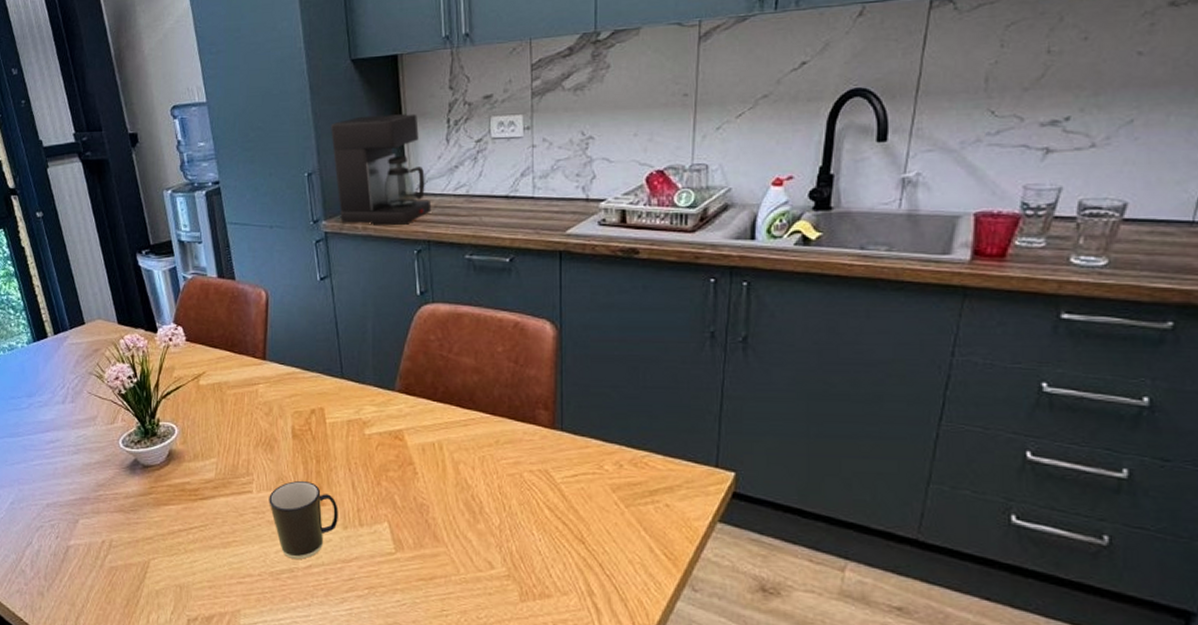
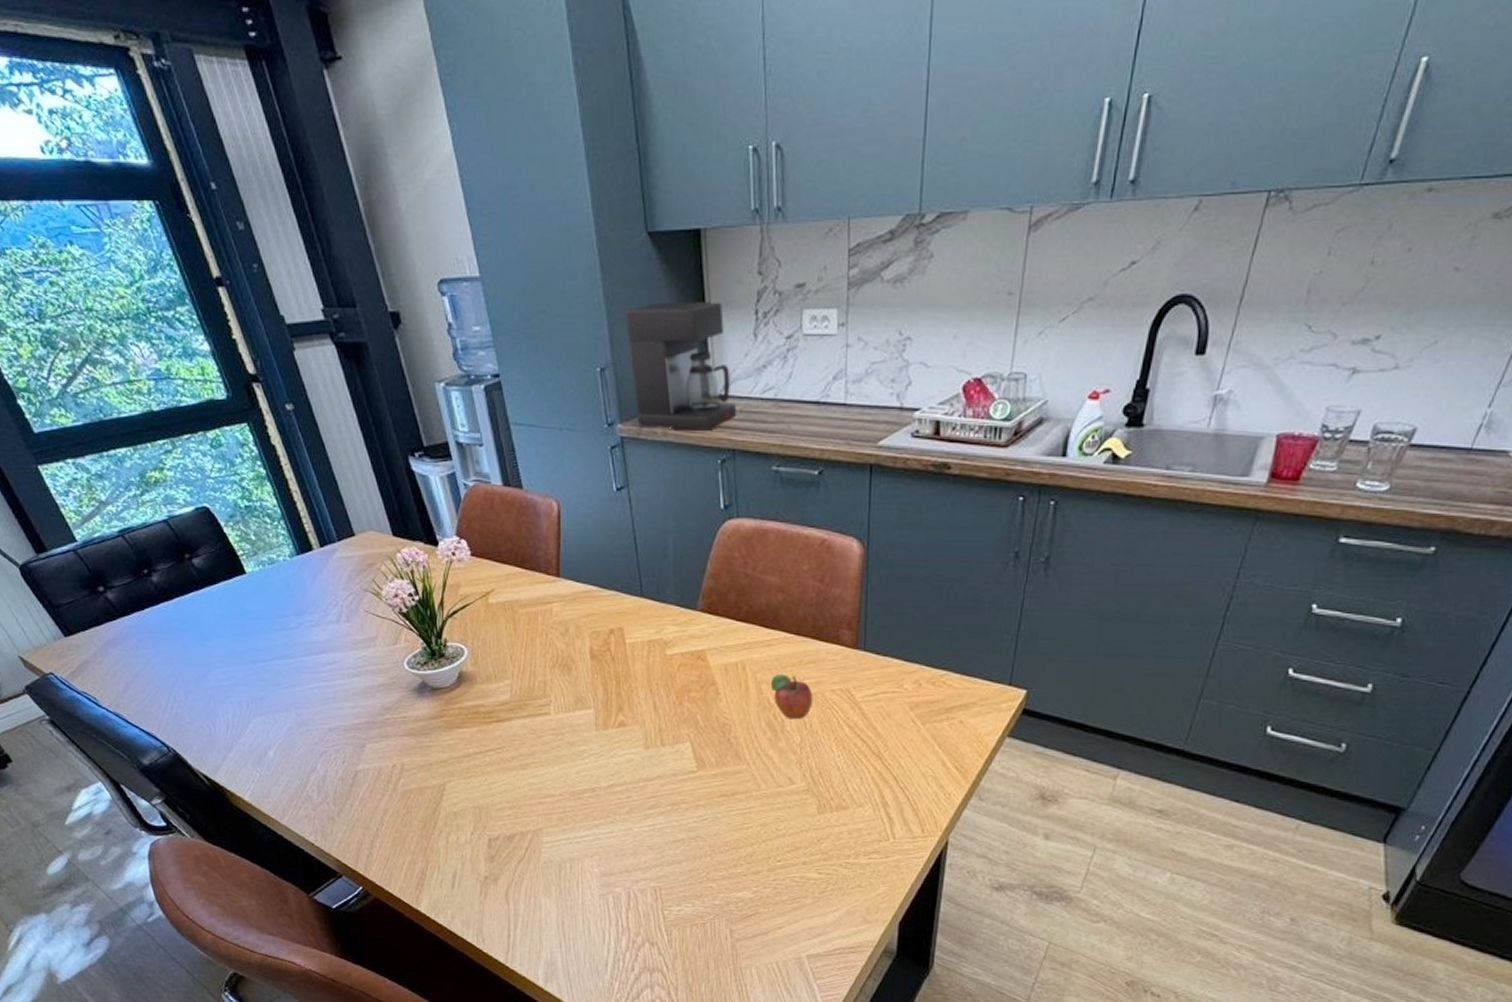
mug: present [269,480,338,559] -> none [568,701,640,779]
fruit: none [467,453,511,501] -> present [770,673,813,720]

